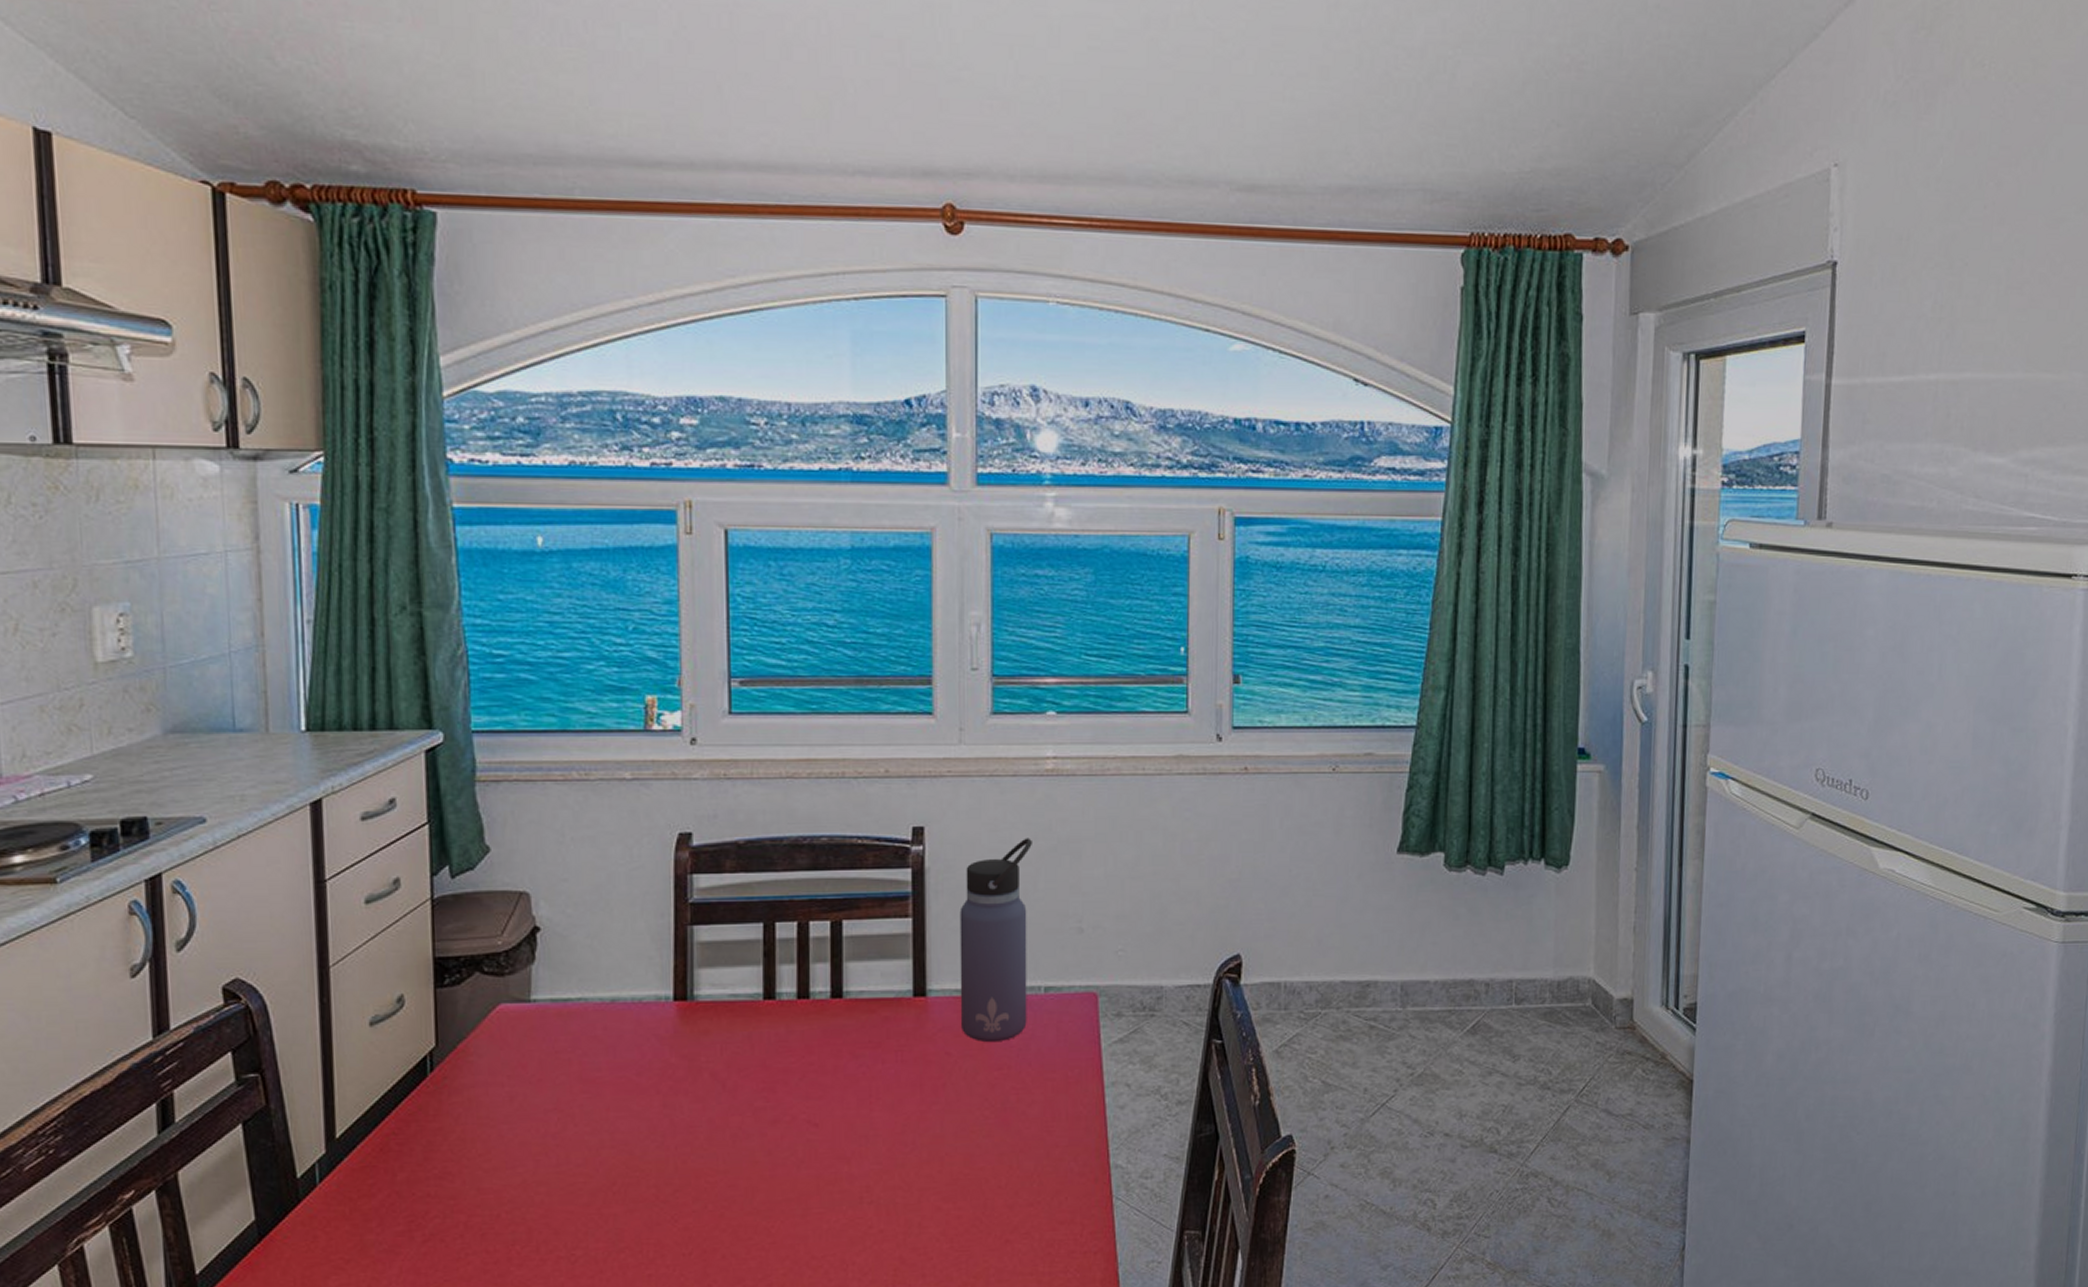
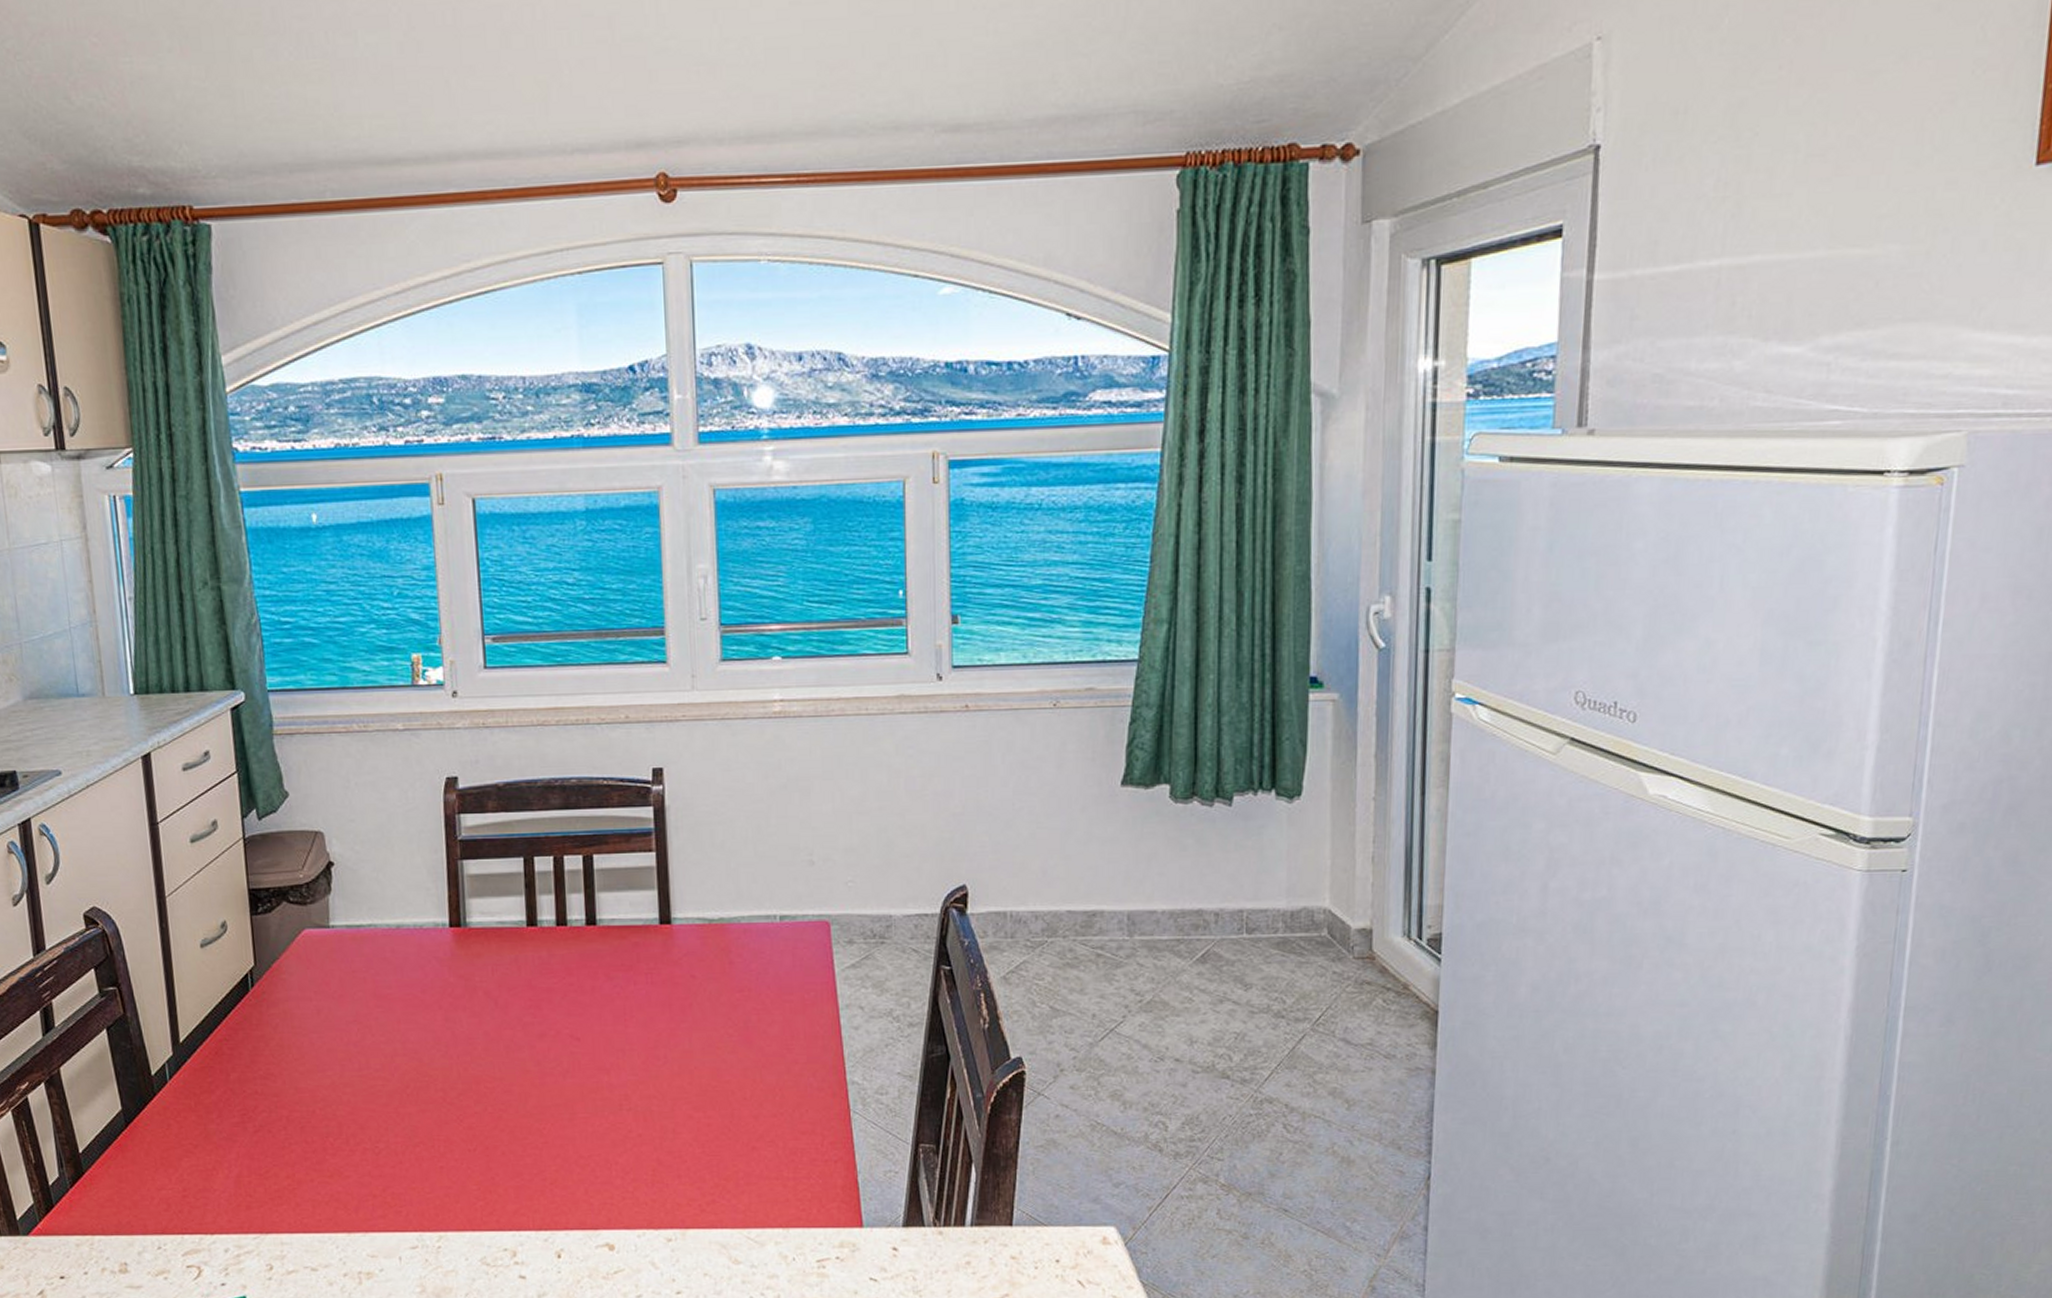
water bottle: present [959,838,1034,1043] -> none [698,776,765,967]

